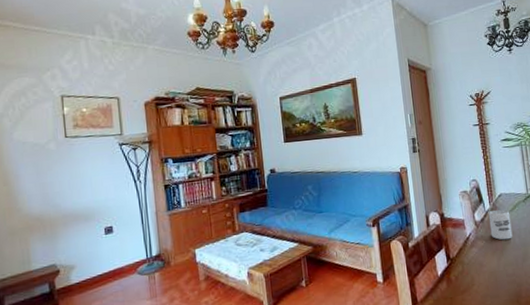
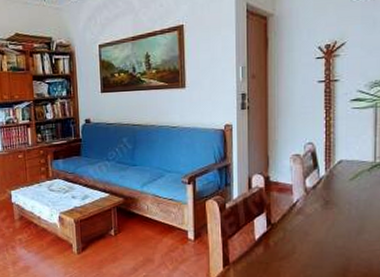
cup: present [488,209,513,240] -> none [322,177,349,210]

